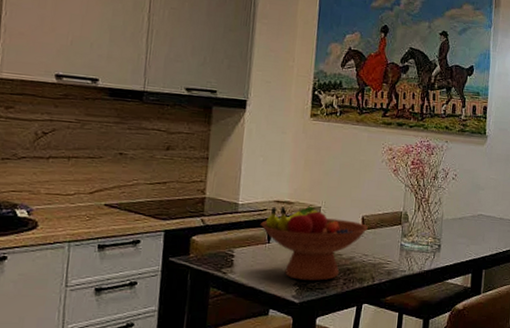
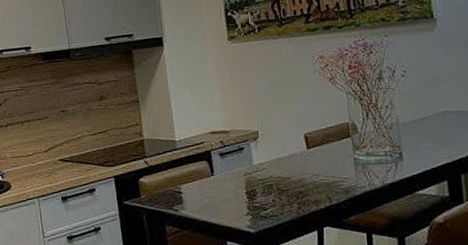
fruit bowl: present [261,206,368,281] -> none [201,131,313,209]

